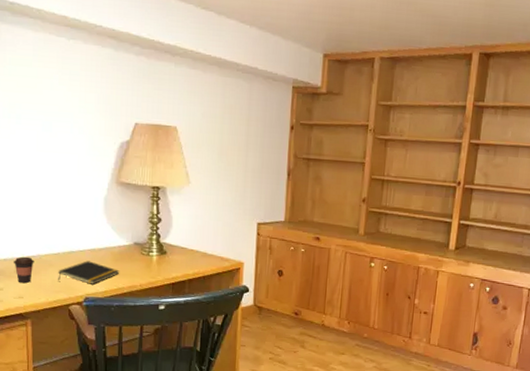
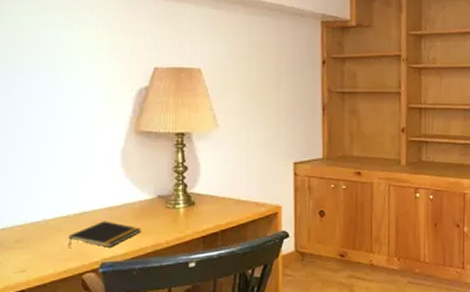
coffee cup: present [13,256,34,284] -> none [12,223,39,255]

